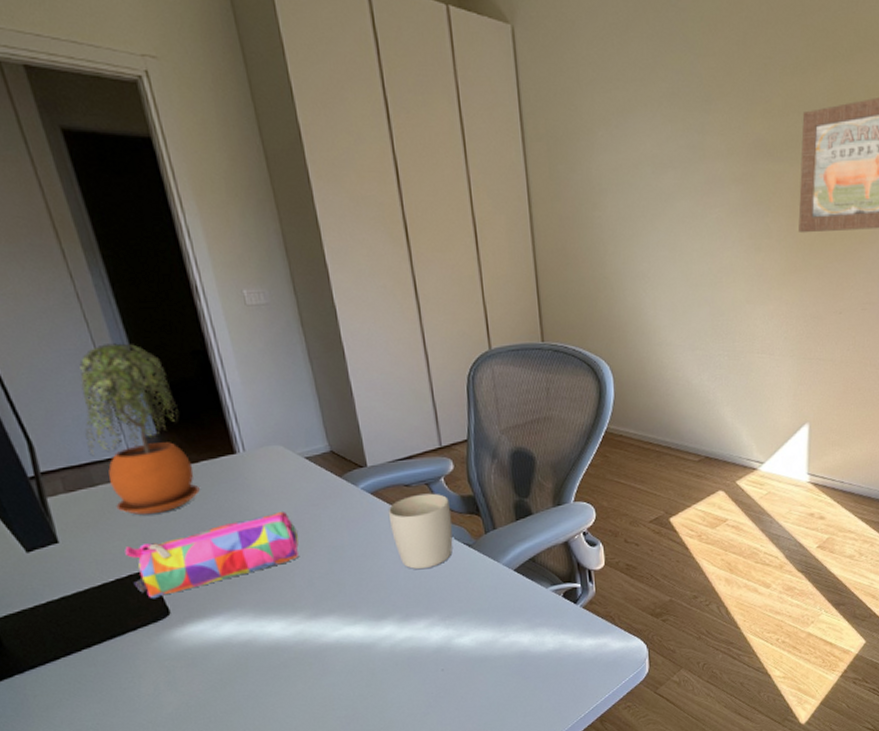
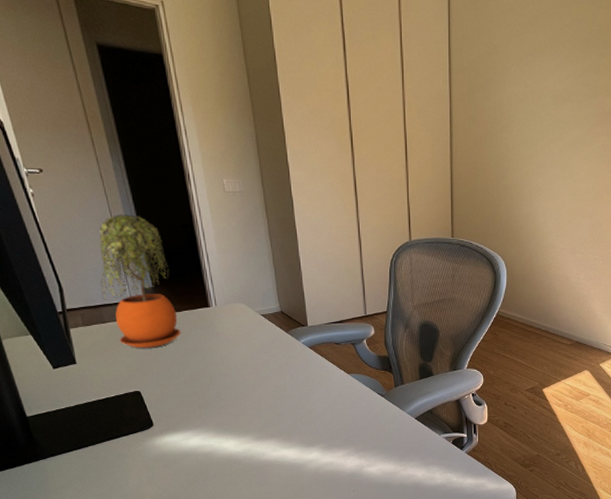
pencil case: present [124,510,299,599] -> none [123,354,252,413]
mug: present [388,493,453,570] -> none [321,351,370,411]

